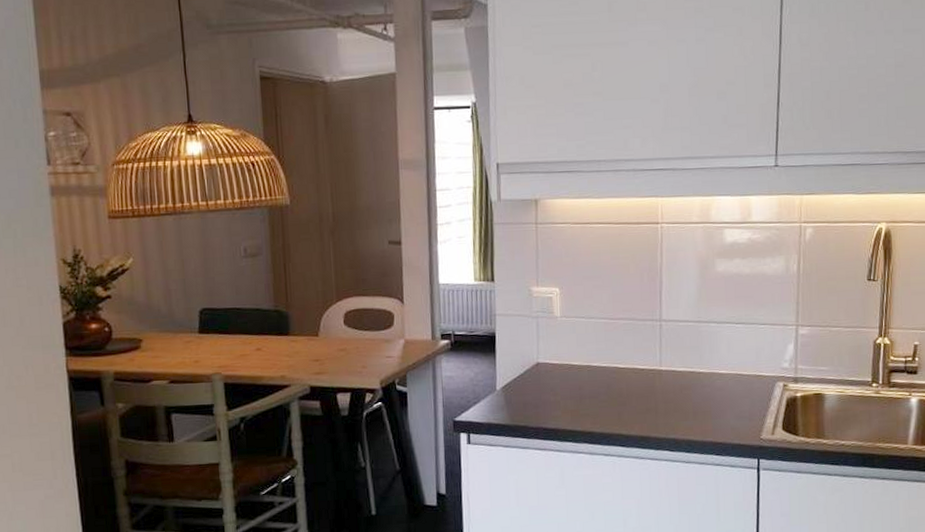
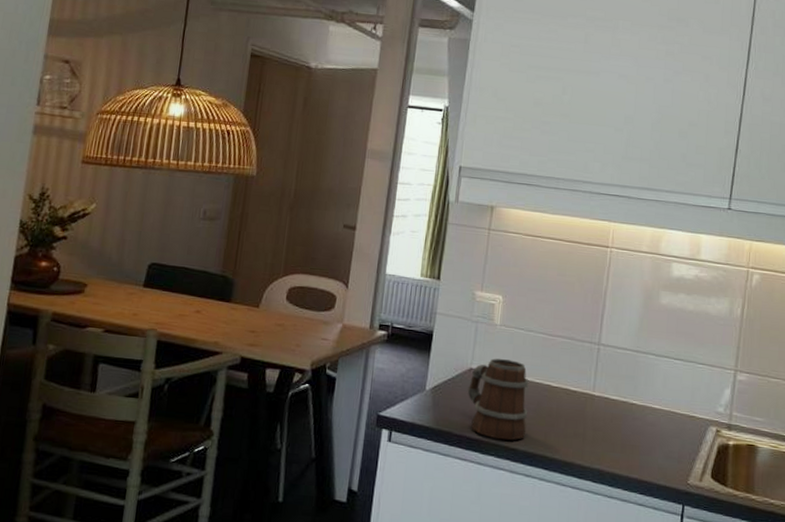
mug: none [537,349,600,426] -> present [467,358,529,441]

